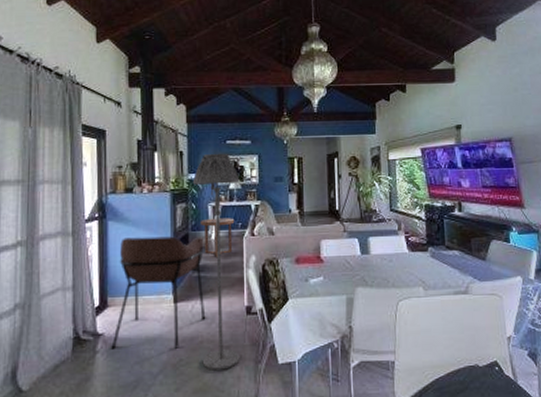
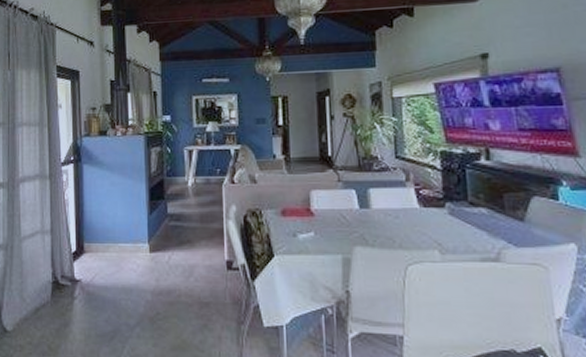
armchair: present [111,236,206,350] -> none [88,182,183,301]
floor lamp: present [193,153,240,371] -> none [168,93,221,328]
side table: present [201,218,235,257] -> none [176,163,213,205]

